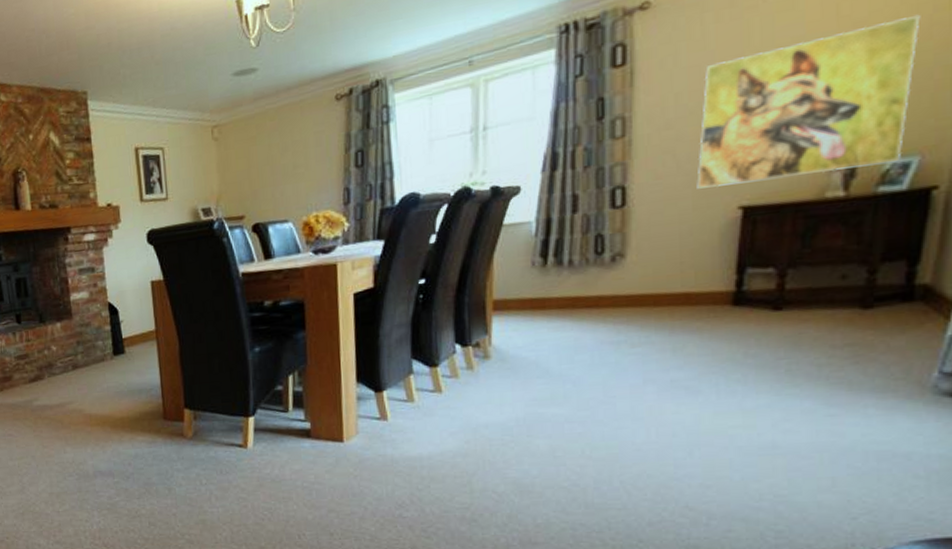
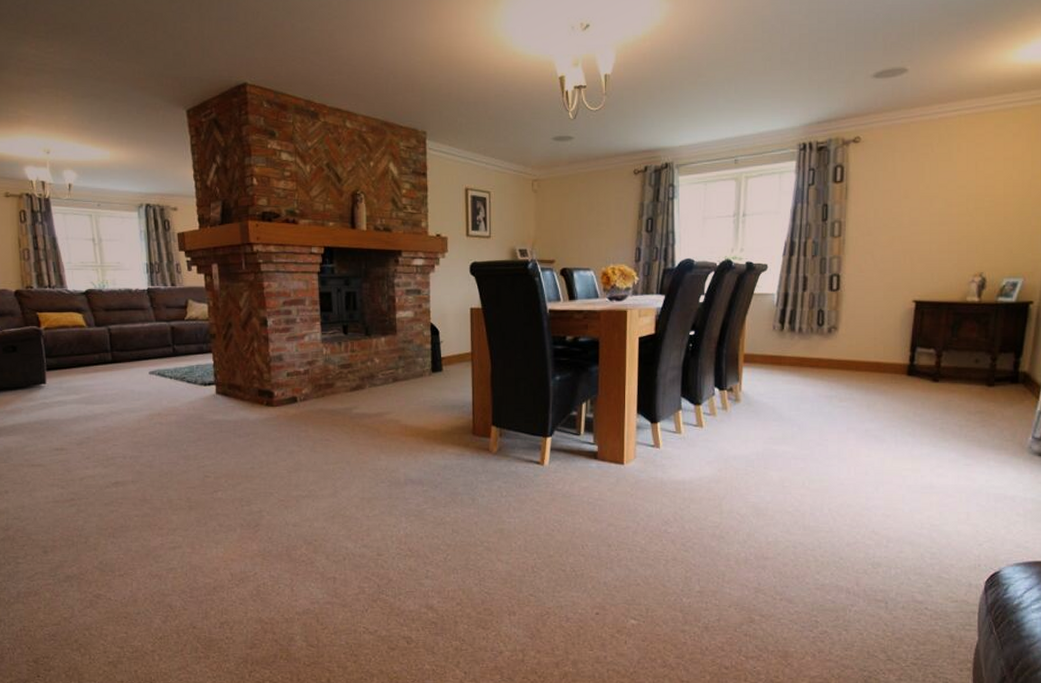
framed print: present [696,14,921,189] -> none [887,178,1024,283]

